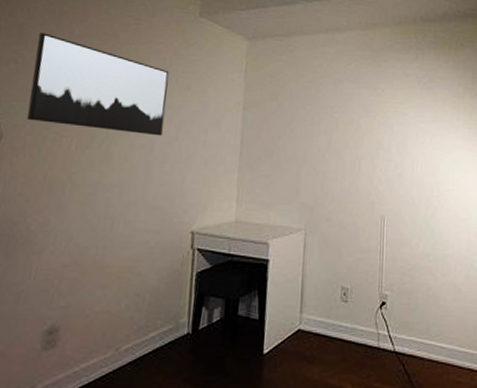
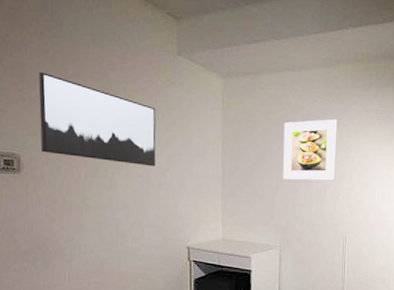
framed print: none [311,83,374,151] -> present [283,118,338,181]

